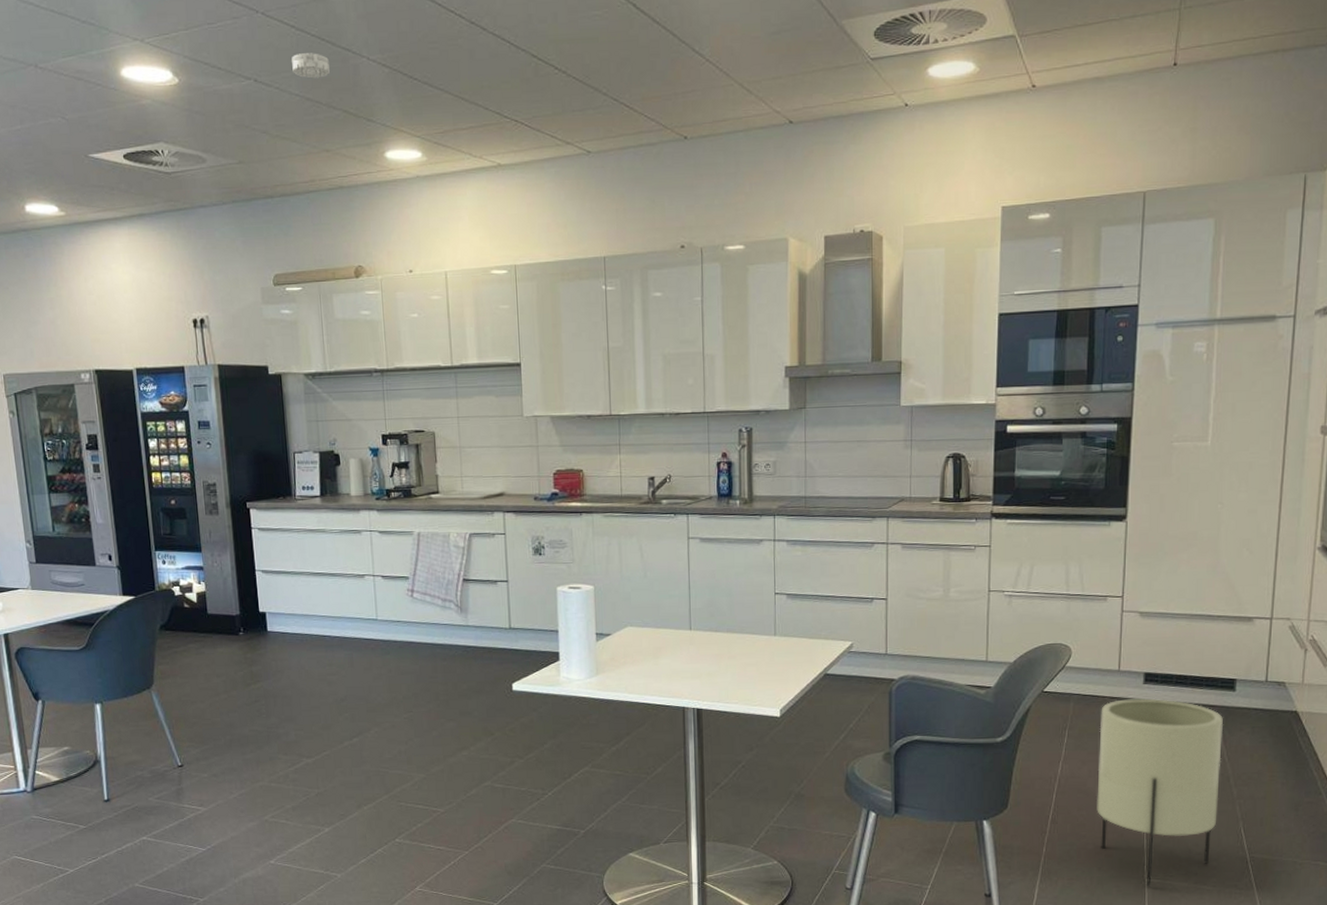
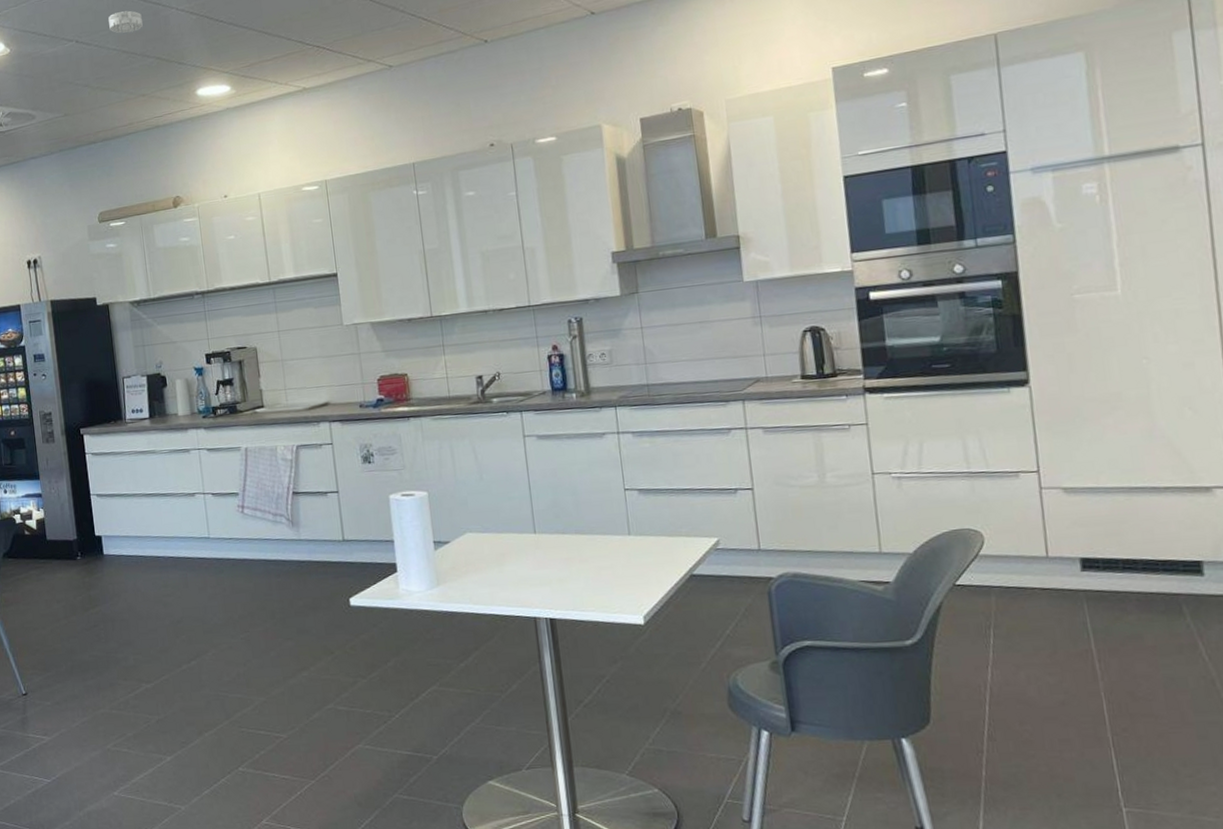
planter: present [1097,698,1224,887] -> none [1031,588,1207,819]

